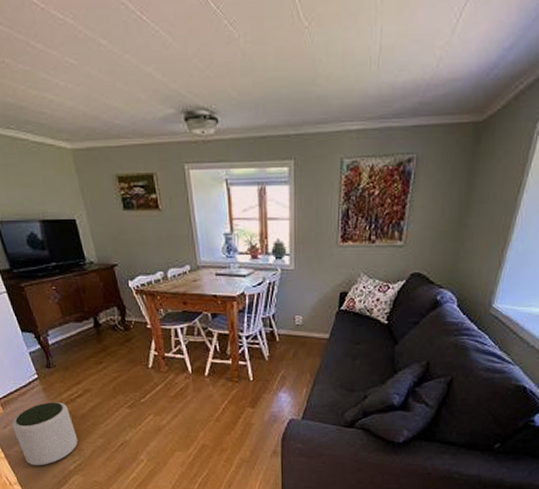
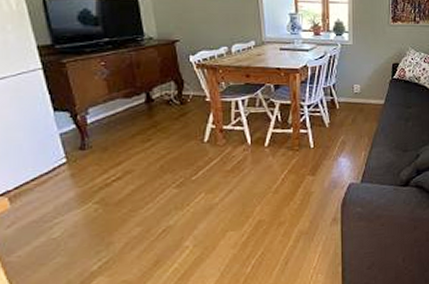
plant pot: present [12,402,78,466] -> none [20,188,108,273]

